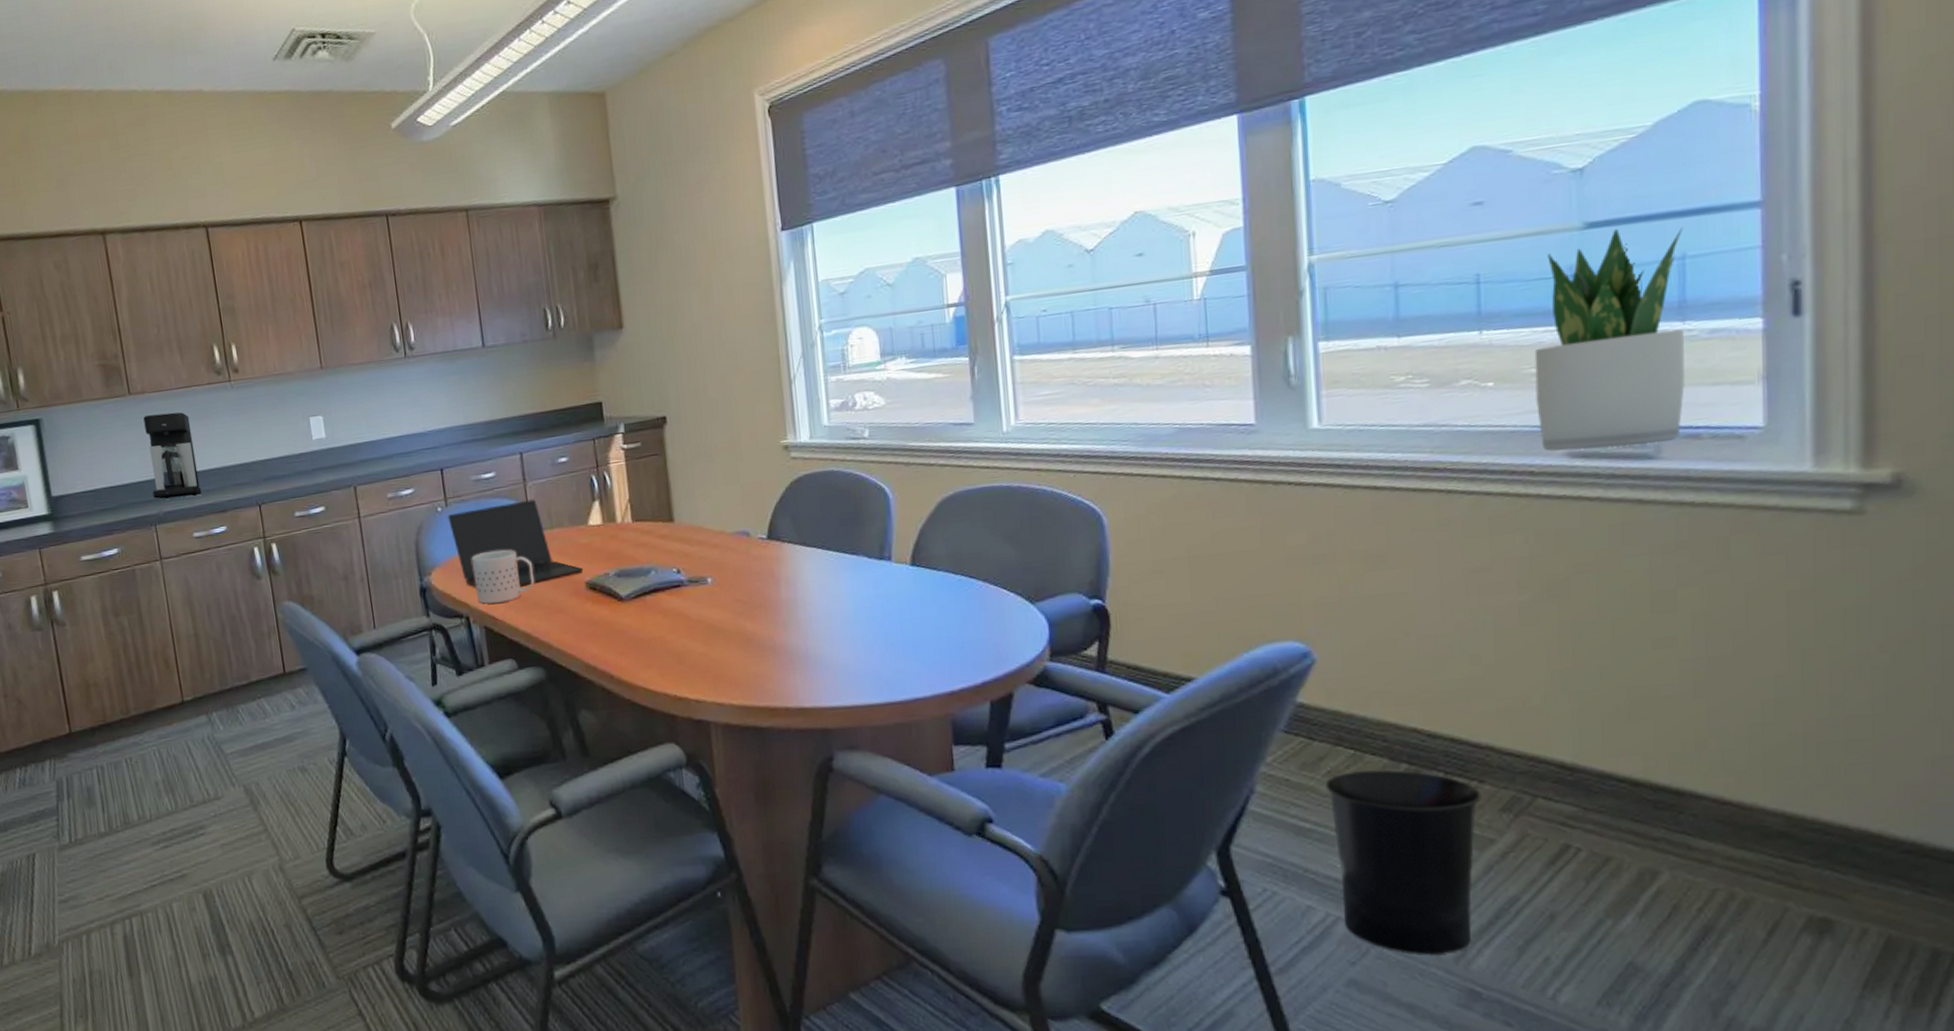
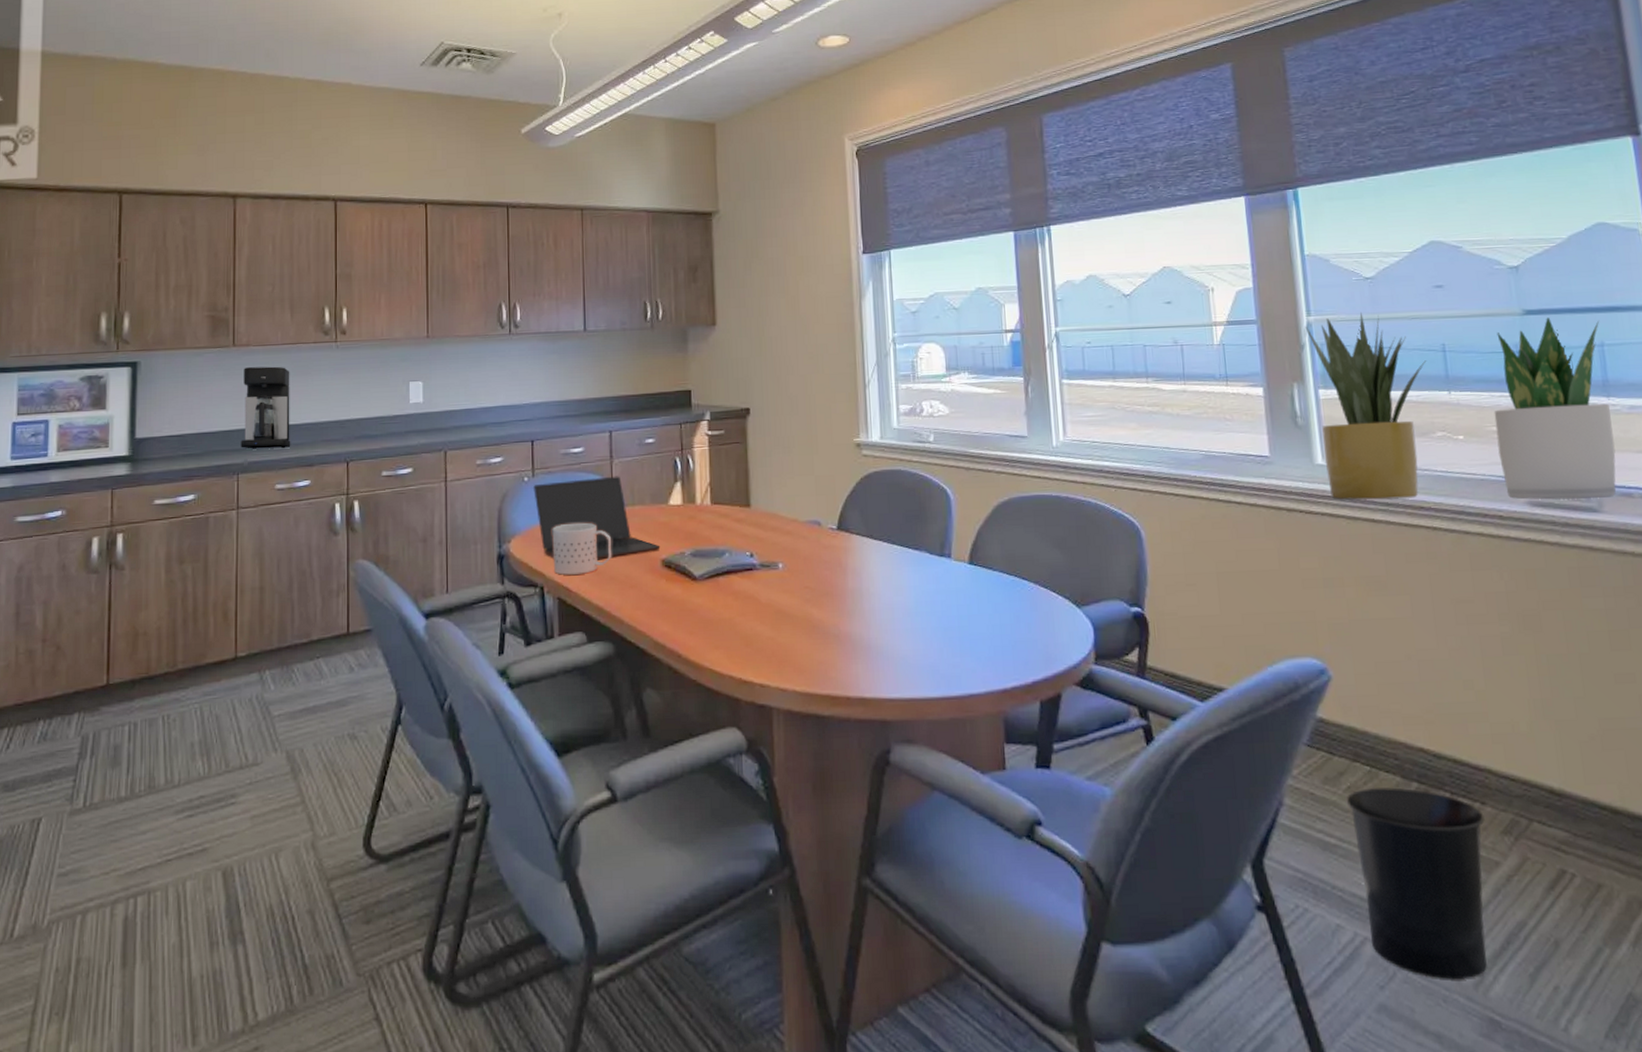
planter: none [1306,245,1455,467] -> present [1305,313,1427,500]

